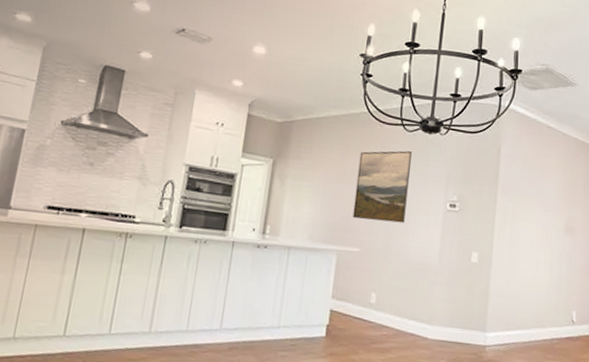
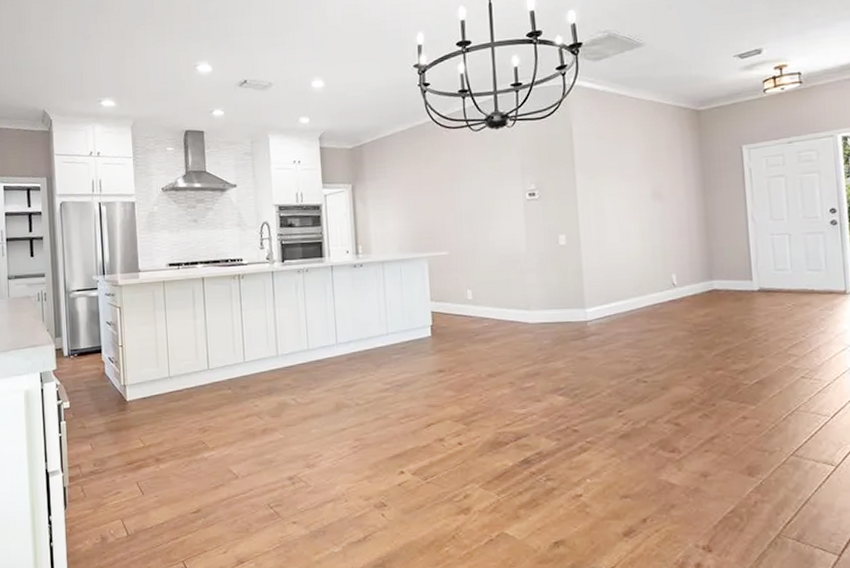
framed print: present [352,150,413,223] -> none [432,150,487,224]

